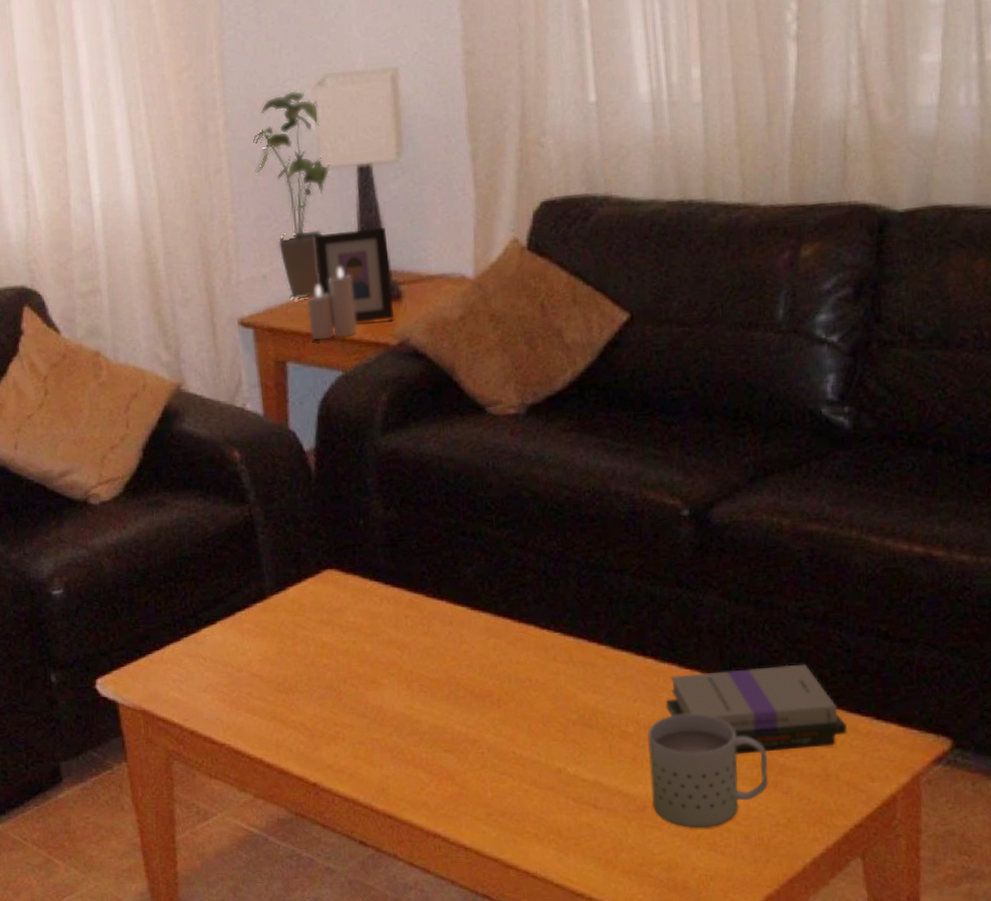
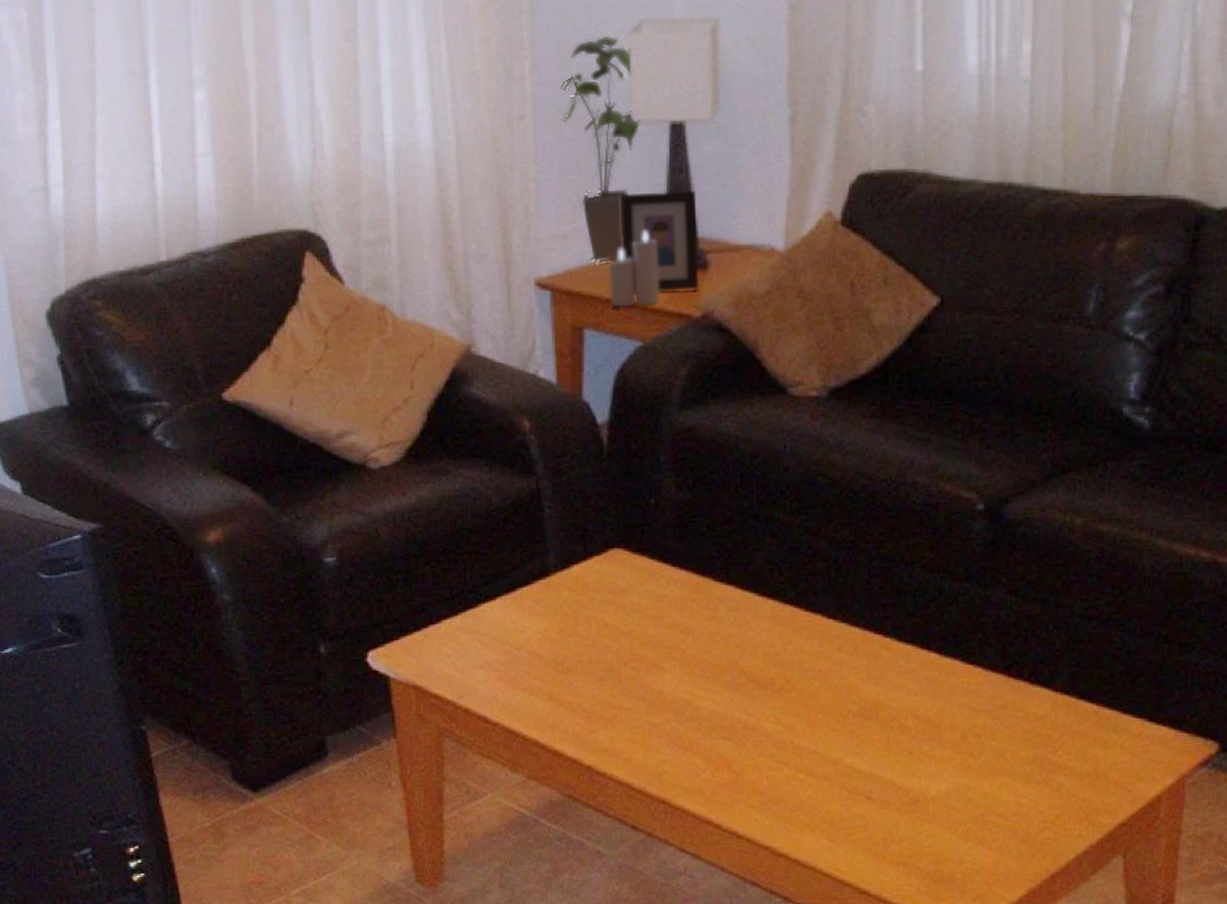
mug: present [647,713,769,829] -> none [926,709,1041,823]
books: present [665,664,848,755] -> none [946,664,1121,751]

